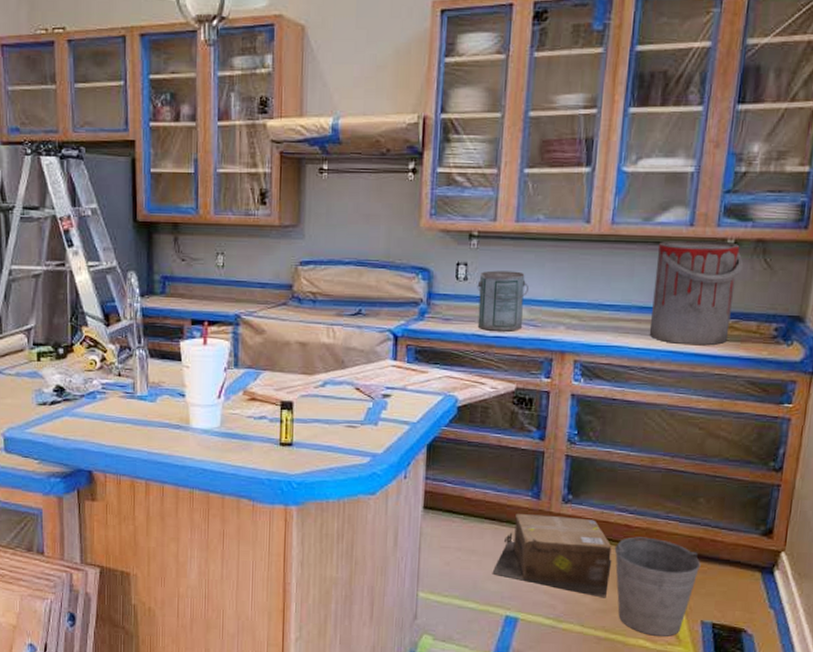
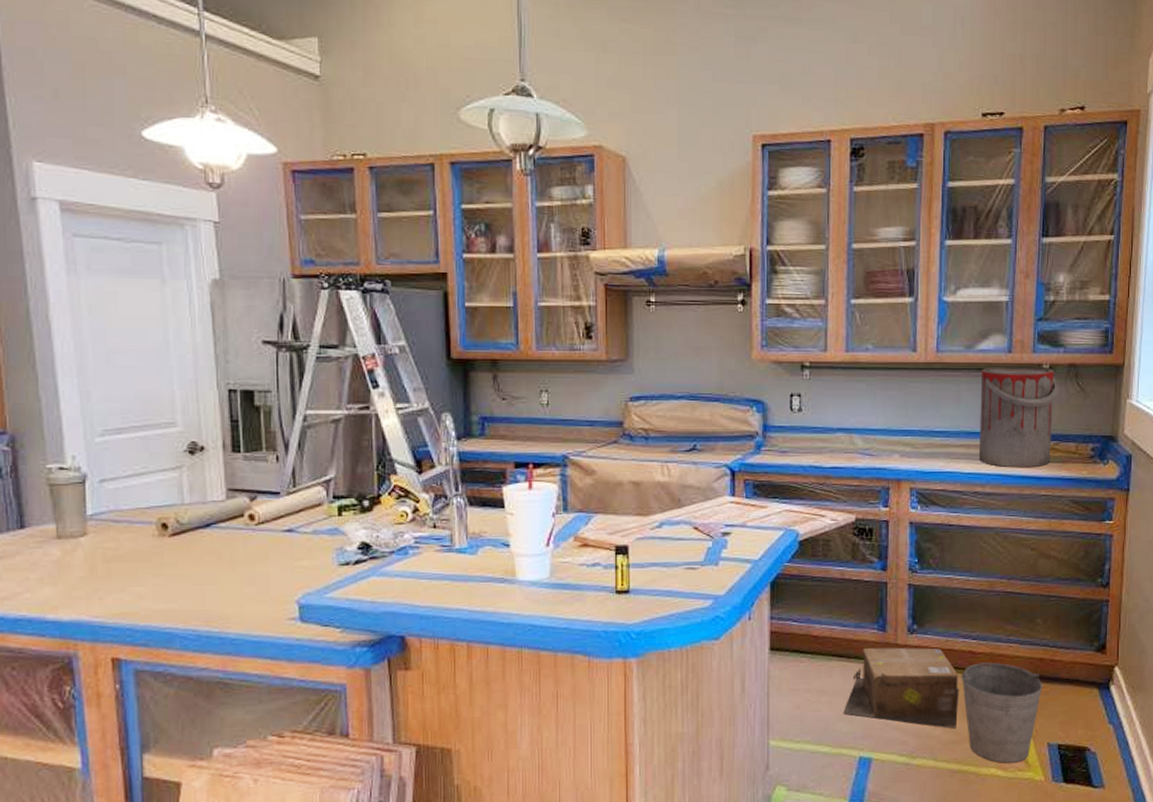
paint can: present [477,270,528,332] -> none [812,401,862,462]

